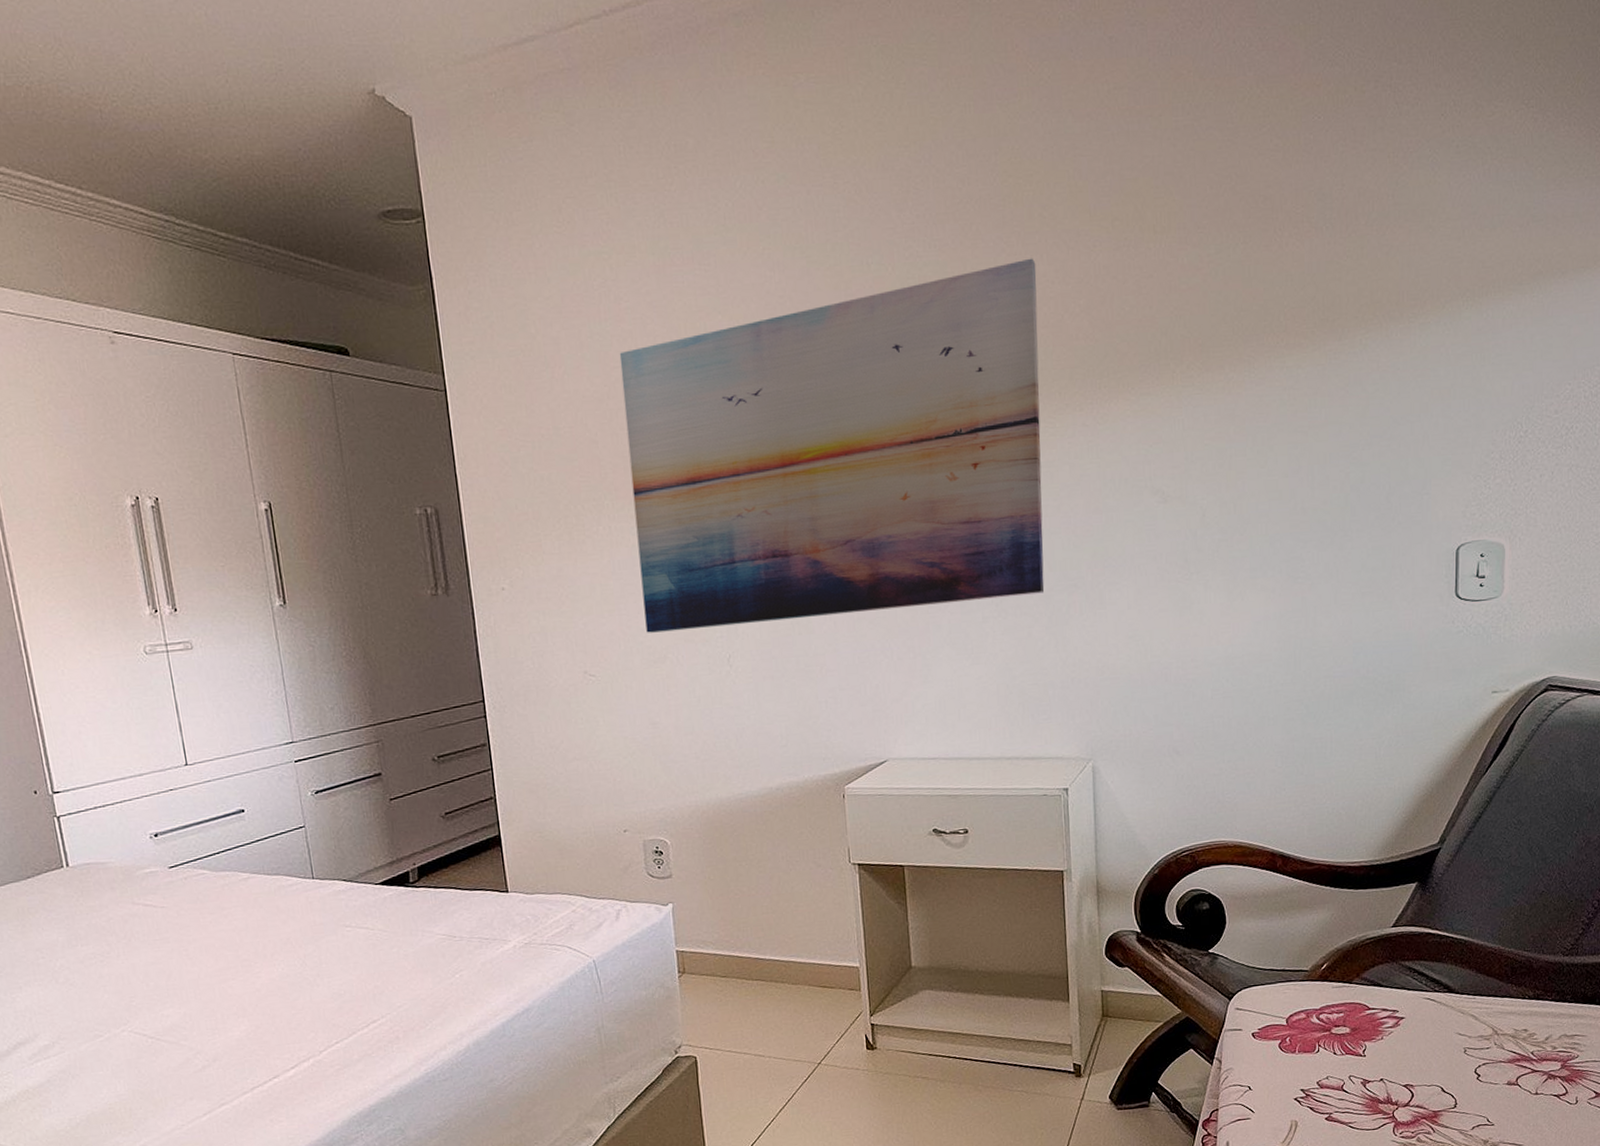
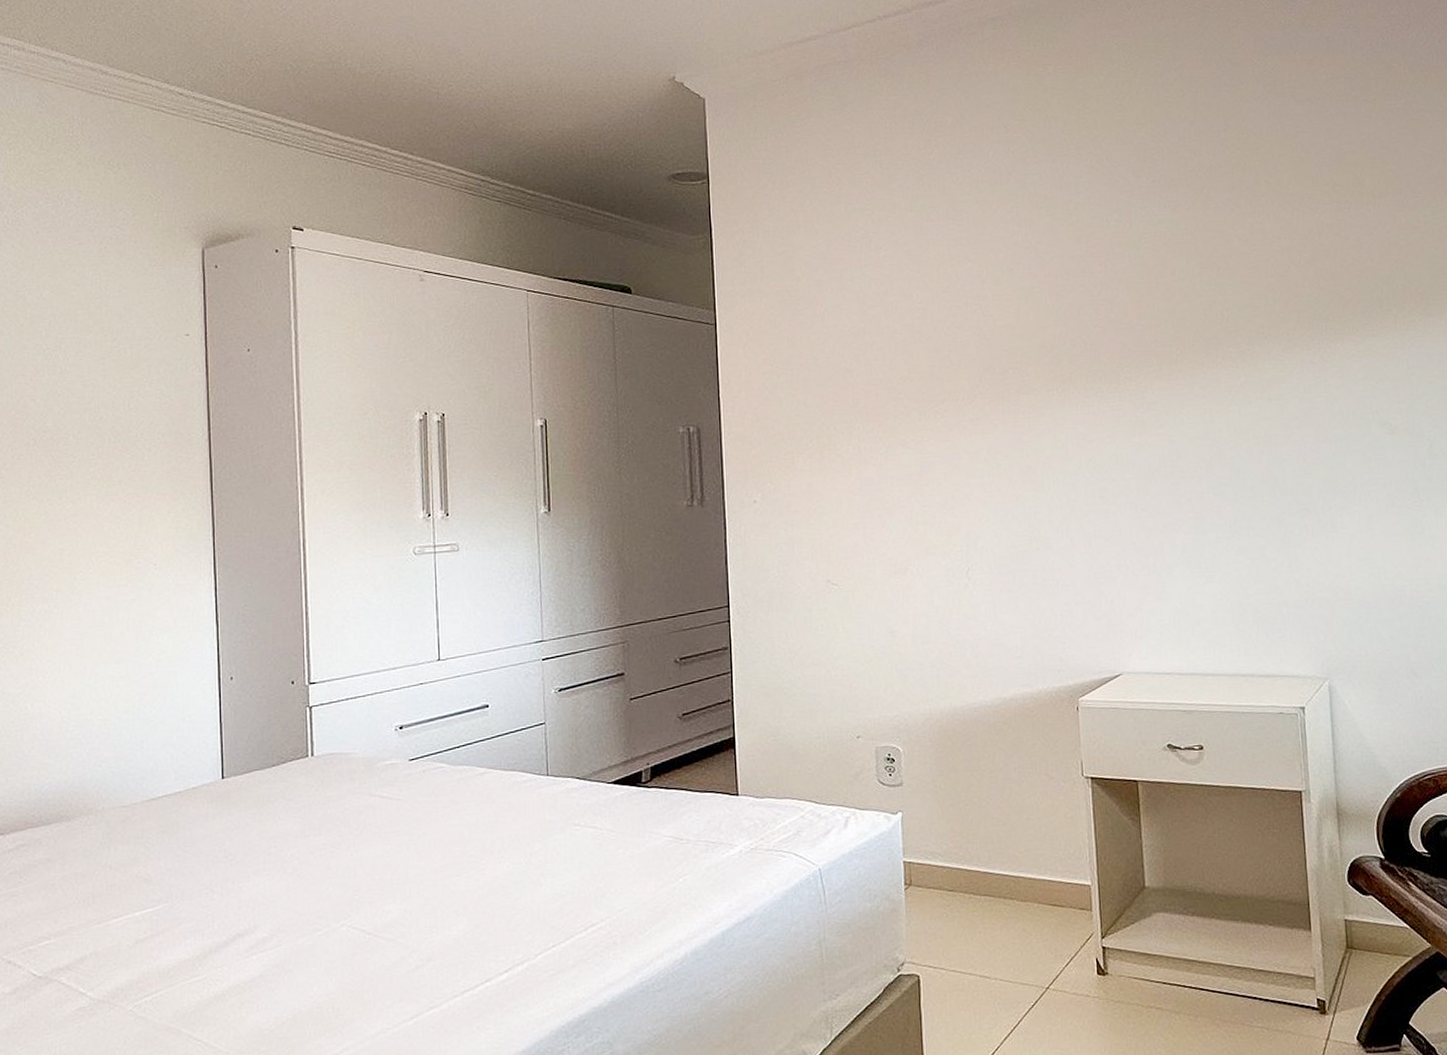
wall art: present [619,258,1045,633] -> none [876,217,1277,546]

